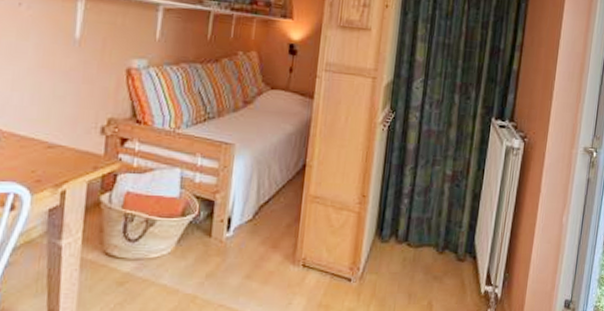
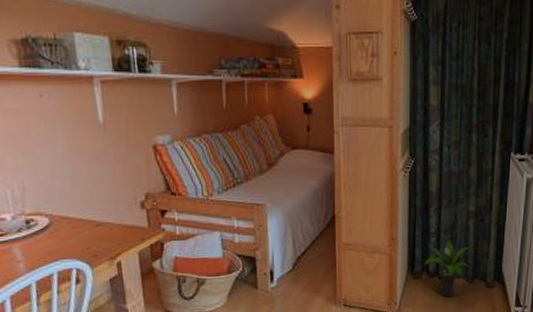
potted plant: none [393,203,443,267] -> present [424,240,470,297]

